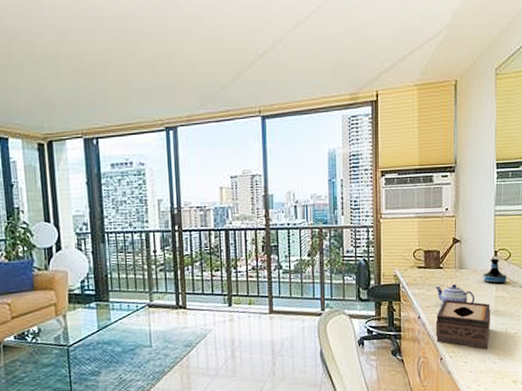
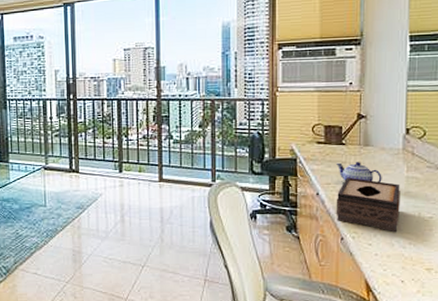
tequila bottle: present [483,258,506,285] -> none [392,136,420,164]

